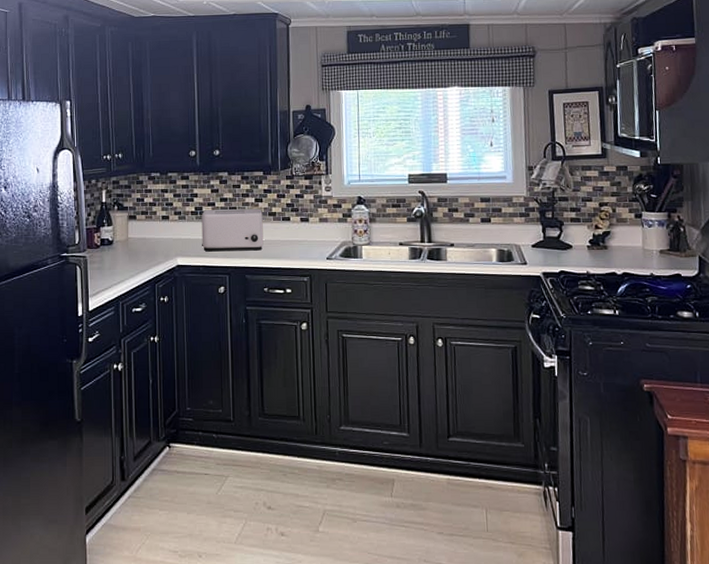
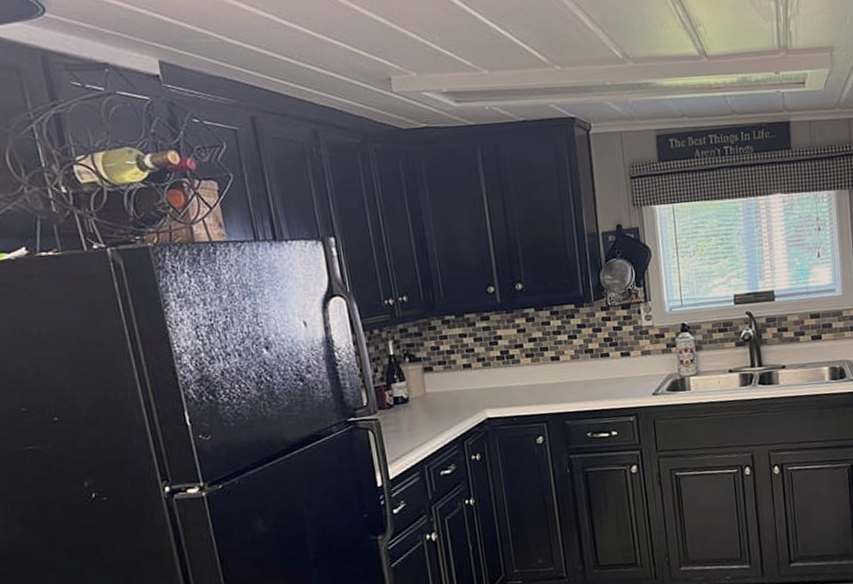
toaster: present [201,209,266,252] -> none [508,346,583,400]

